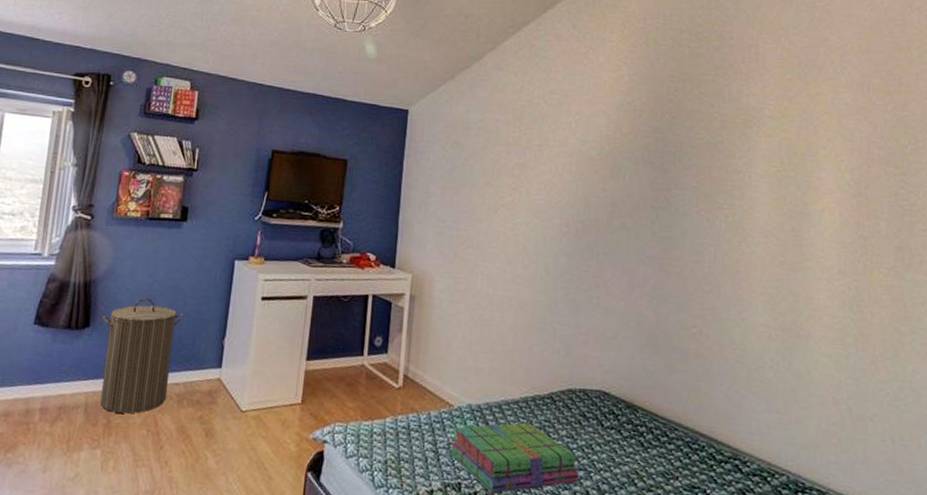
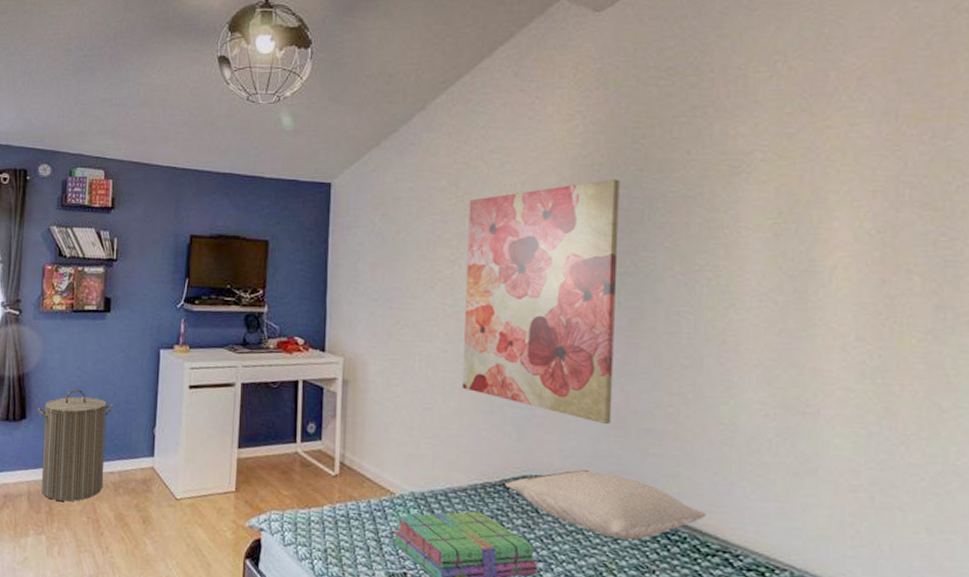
wall art: none [518,124,657,343] -> present [461,179,620,425]
pillow: none [553,384,721,449] -> present [505,470,706,540]

